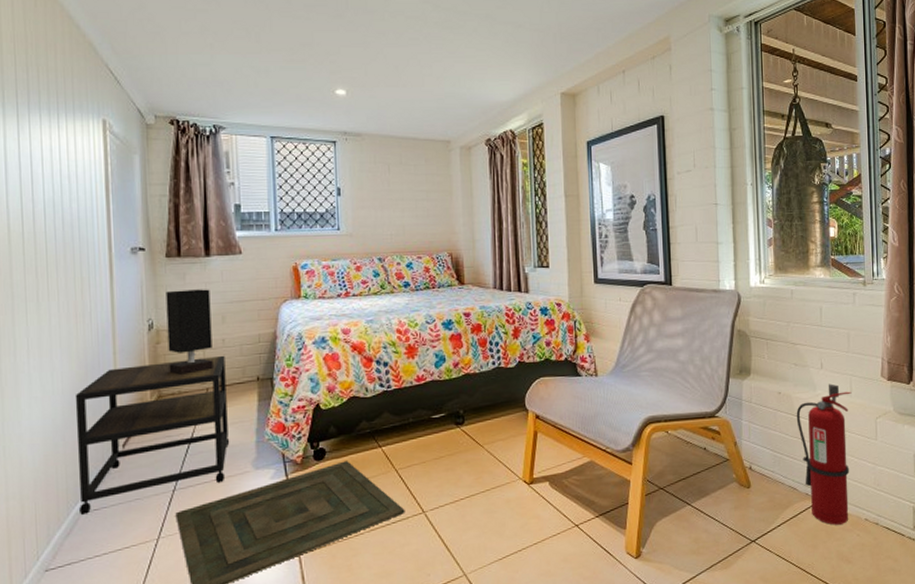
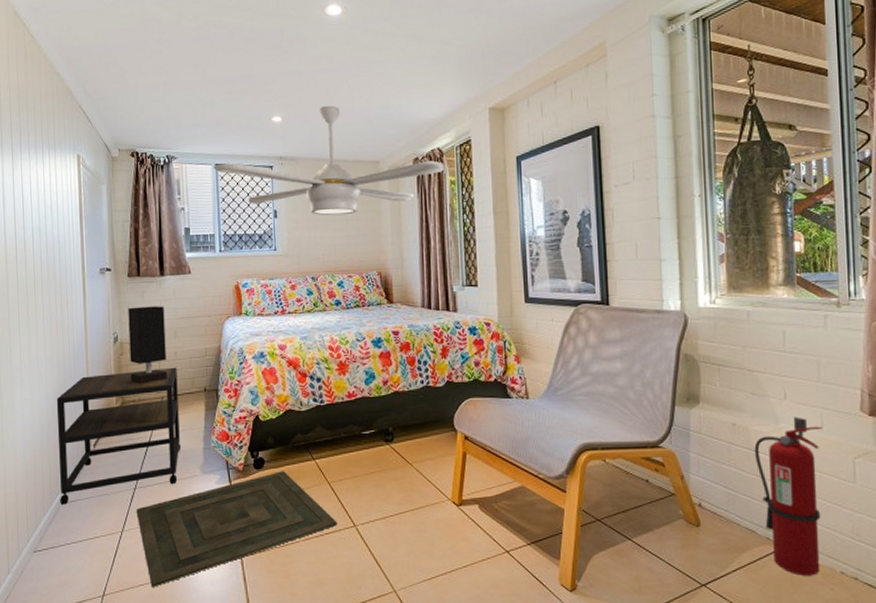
ceiling fan: none [268,81,517,195] -> present [213,105,444,216]

